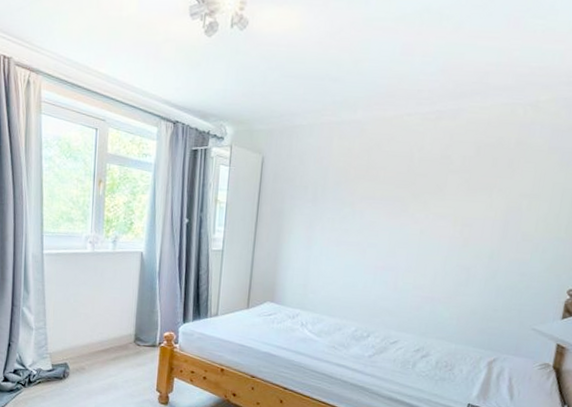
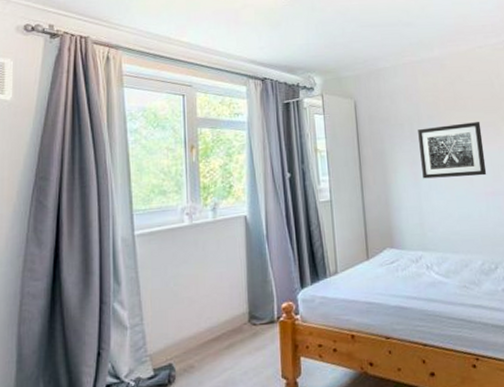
wall art: none [316,193,389,250] -> present [418,122,487,179]

